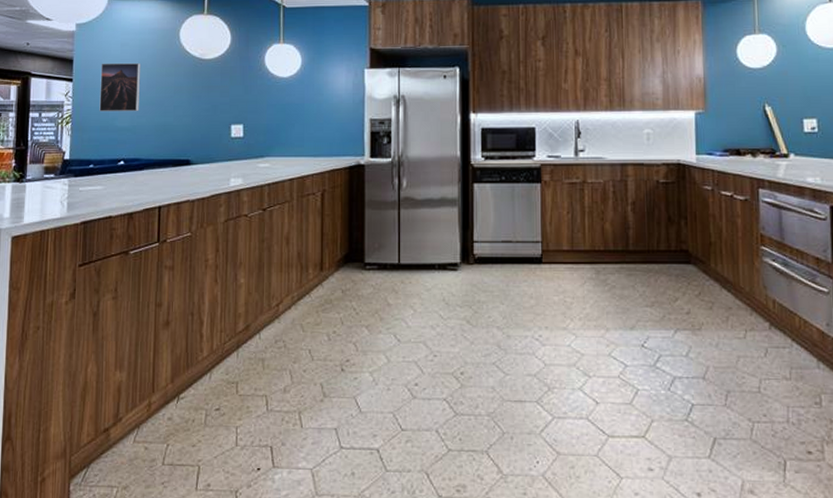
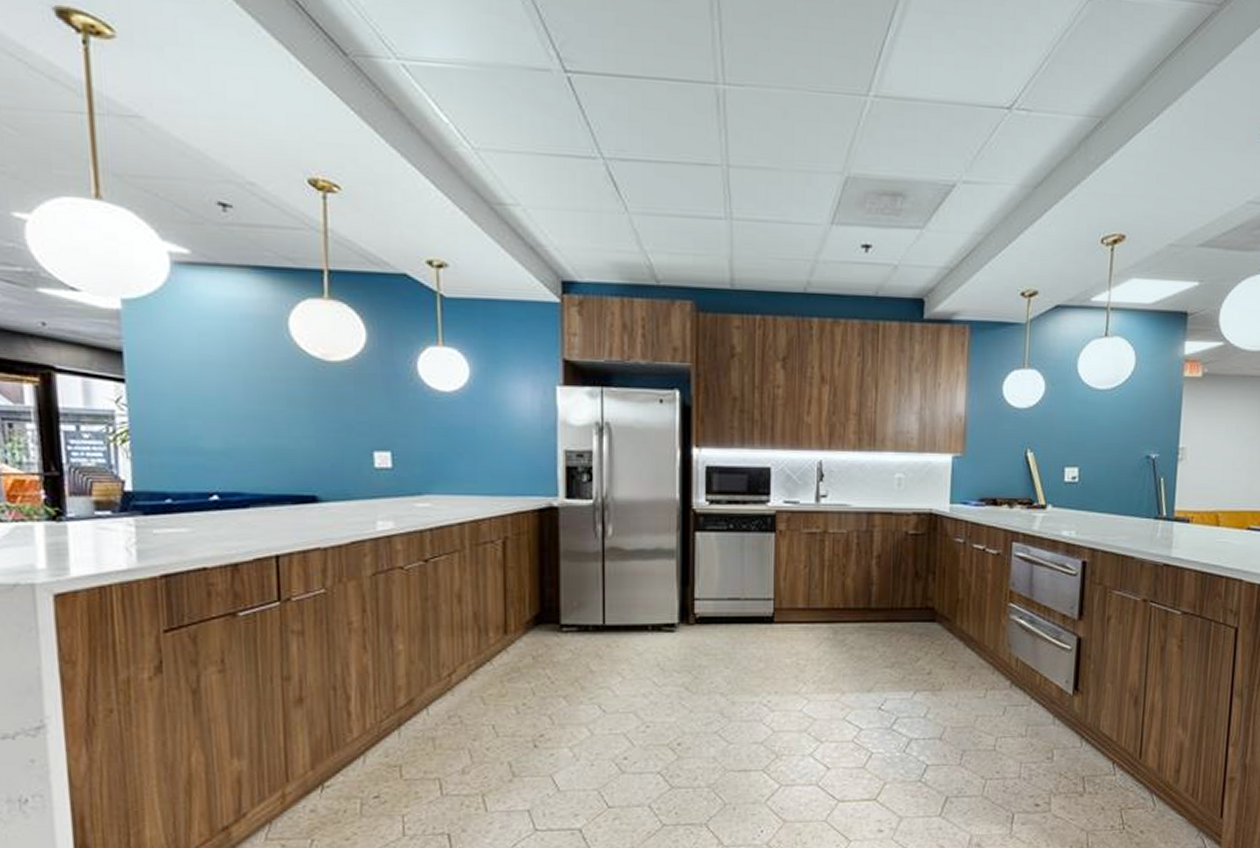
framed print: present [99,63,141,112] -> none [168,358,235,430]

